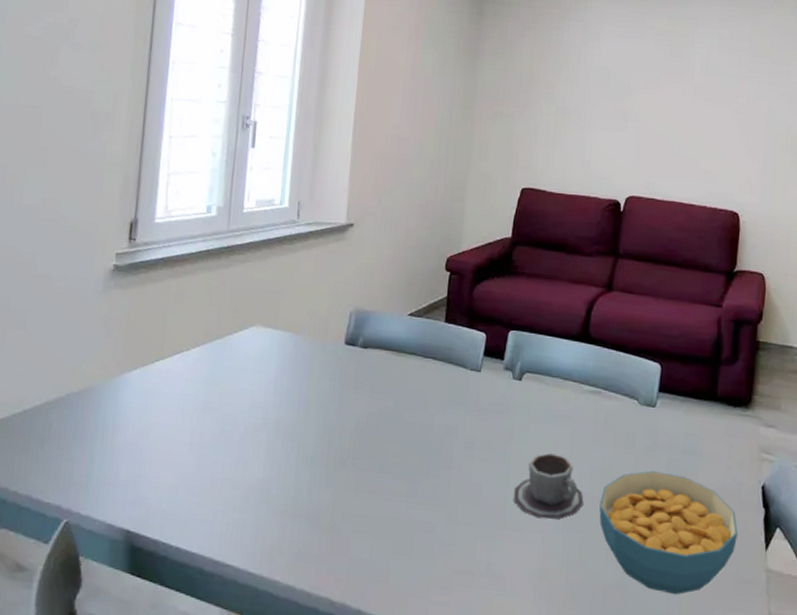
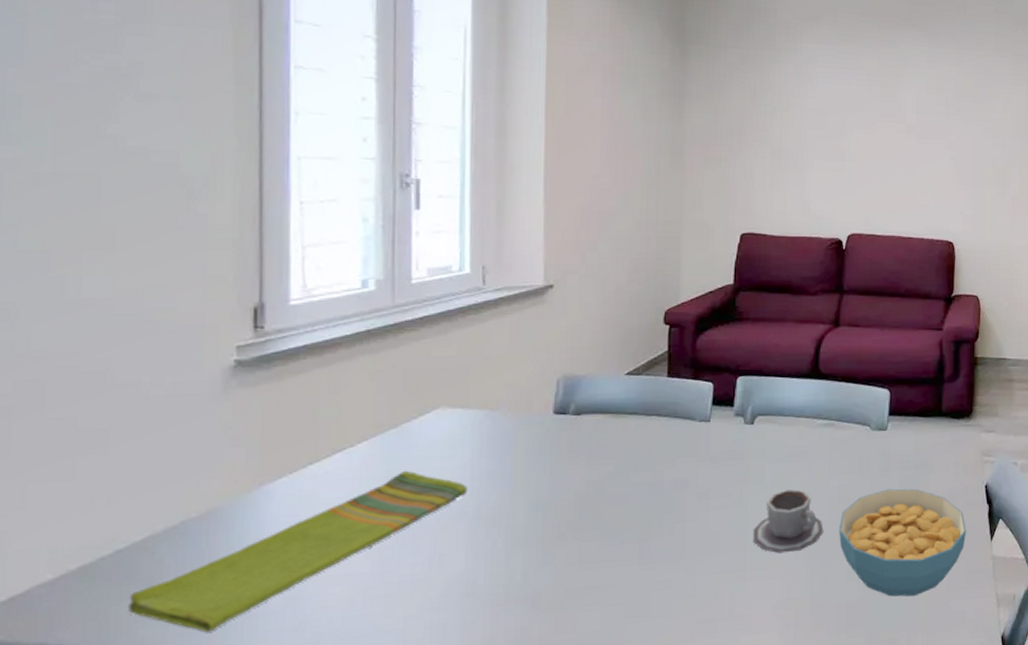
dish towel: none [26,377,271,492] -> present [128,470,468,633]

